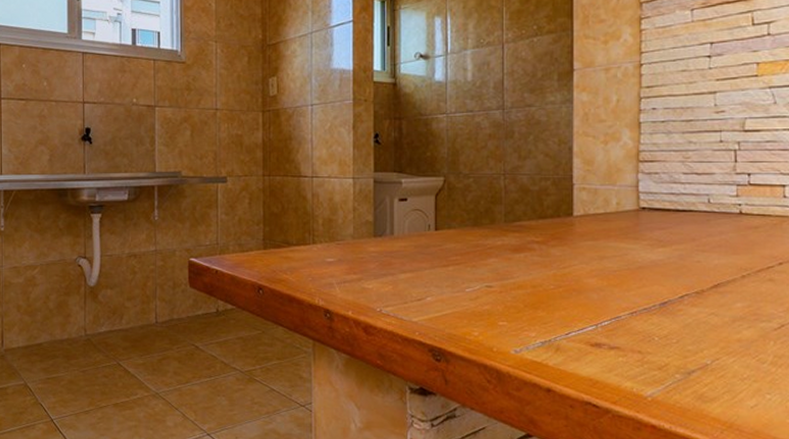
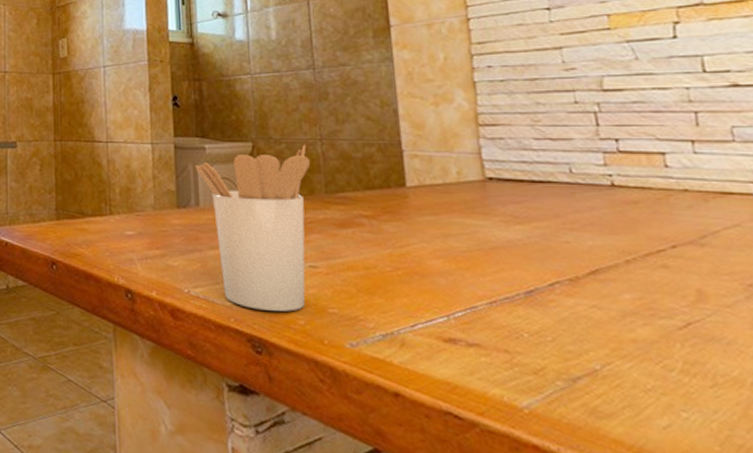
utensil holder: none [391,178,494,325] -> present [195,144,311,312]

